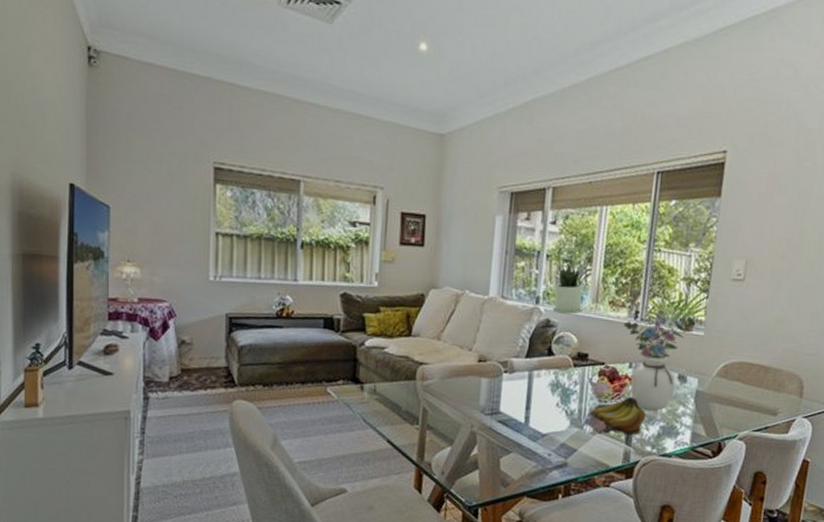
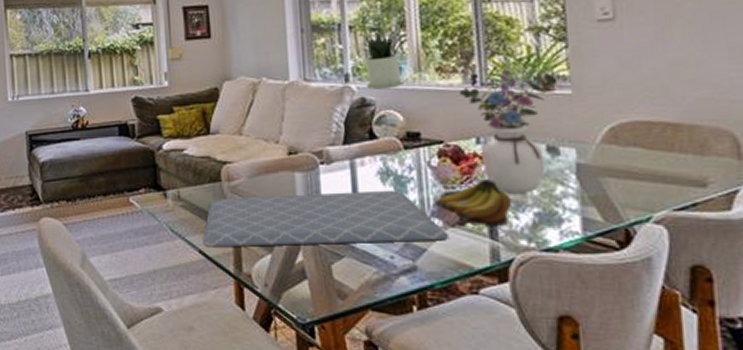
placemat: none [392,395,595,444] -> present [203,190,448,248]

